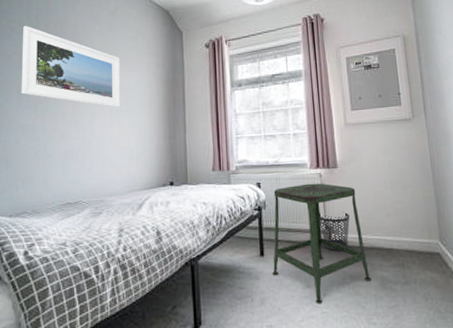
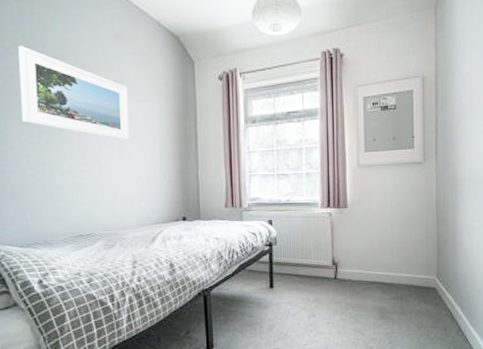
stool: present [272,183,371,304] -> none [281,222,371,331]
wastebasket: present [319,211,350,251] -> none [327,249,355,284]

